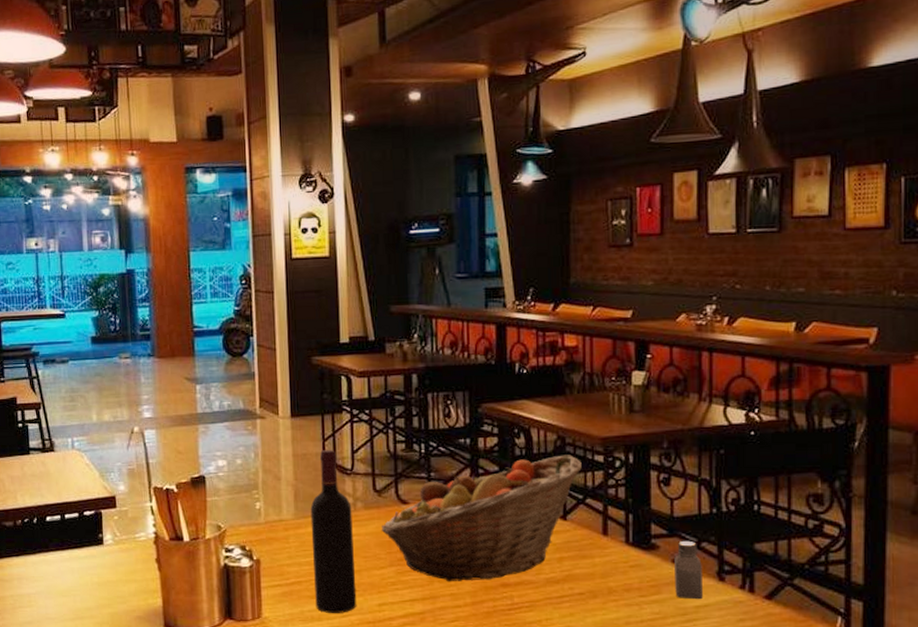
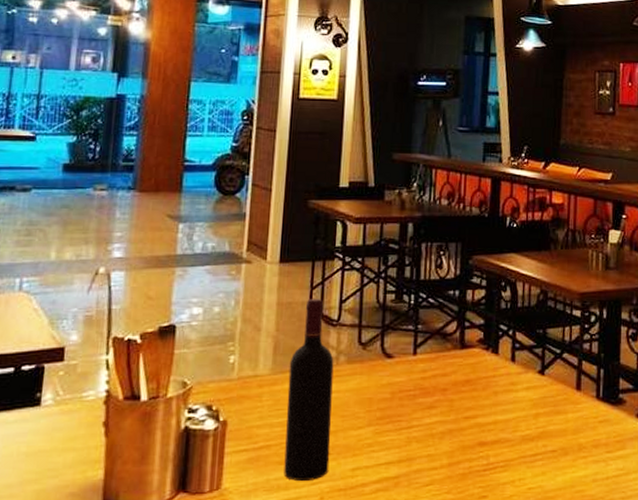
fruit basket: present [382,455,582,582] -> none [363,309,561,442]

